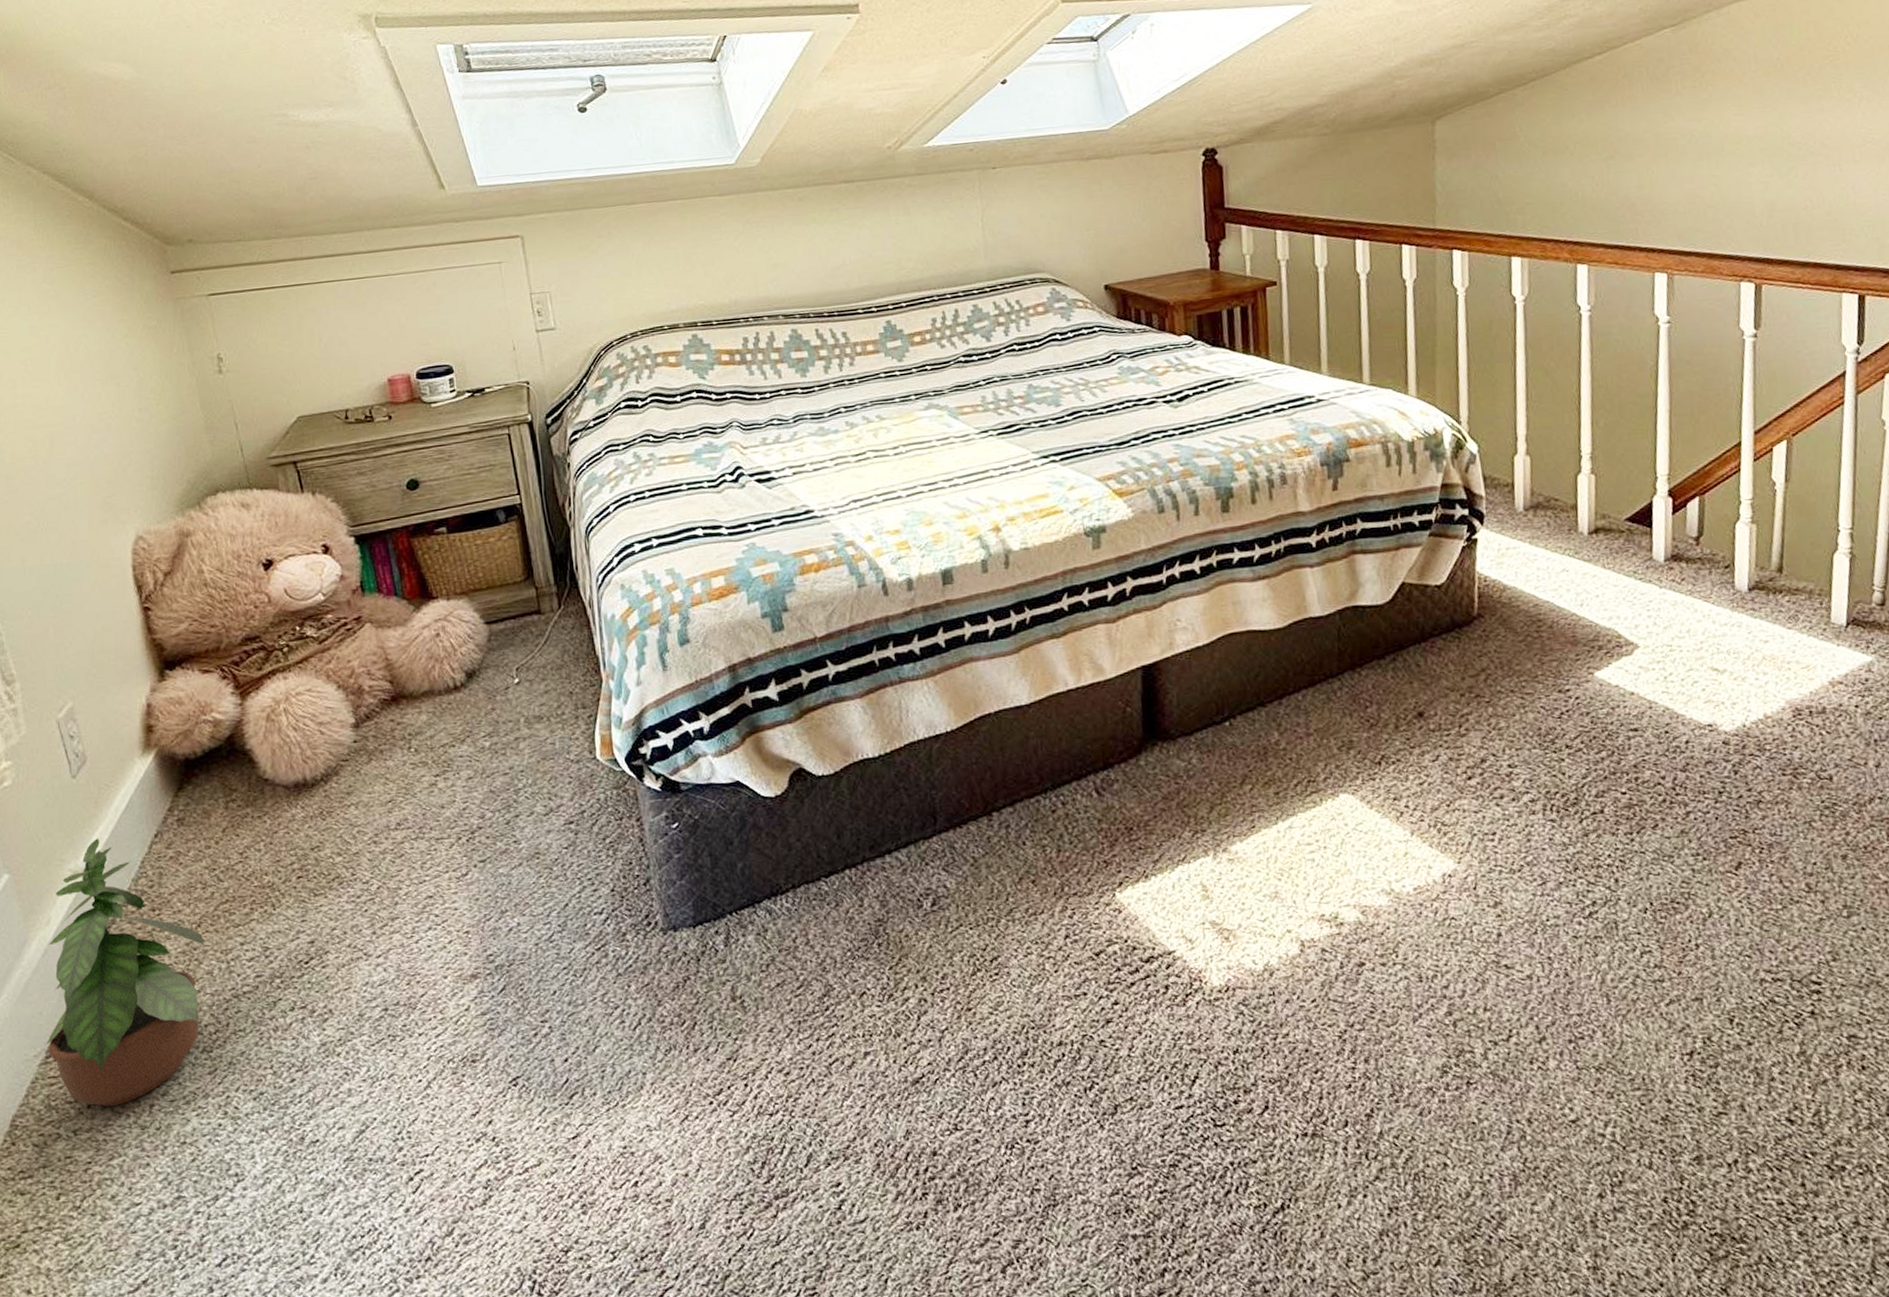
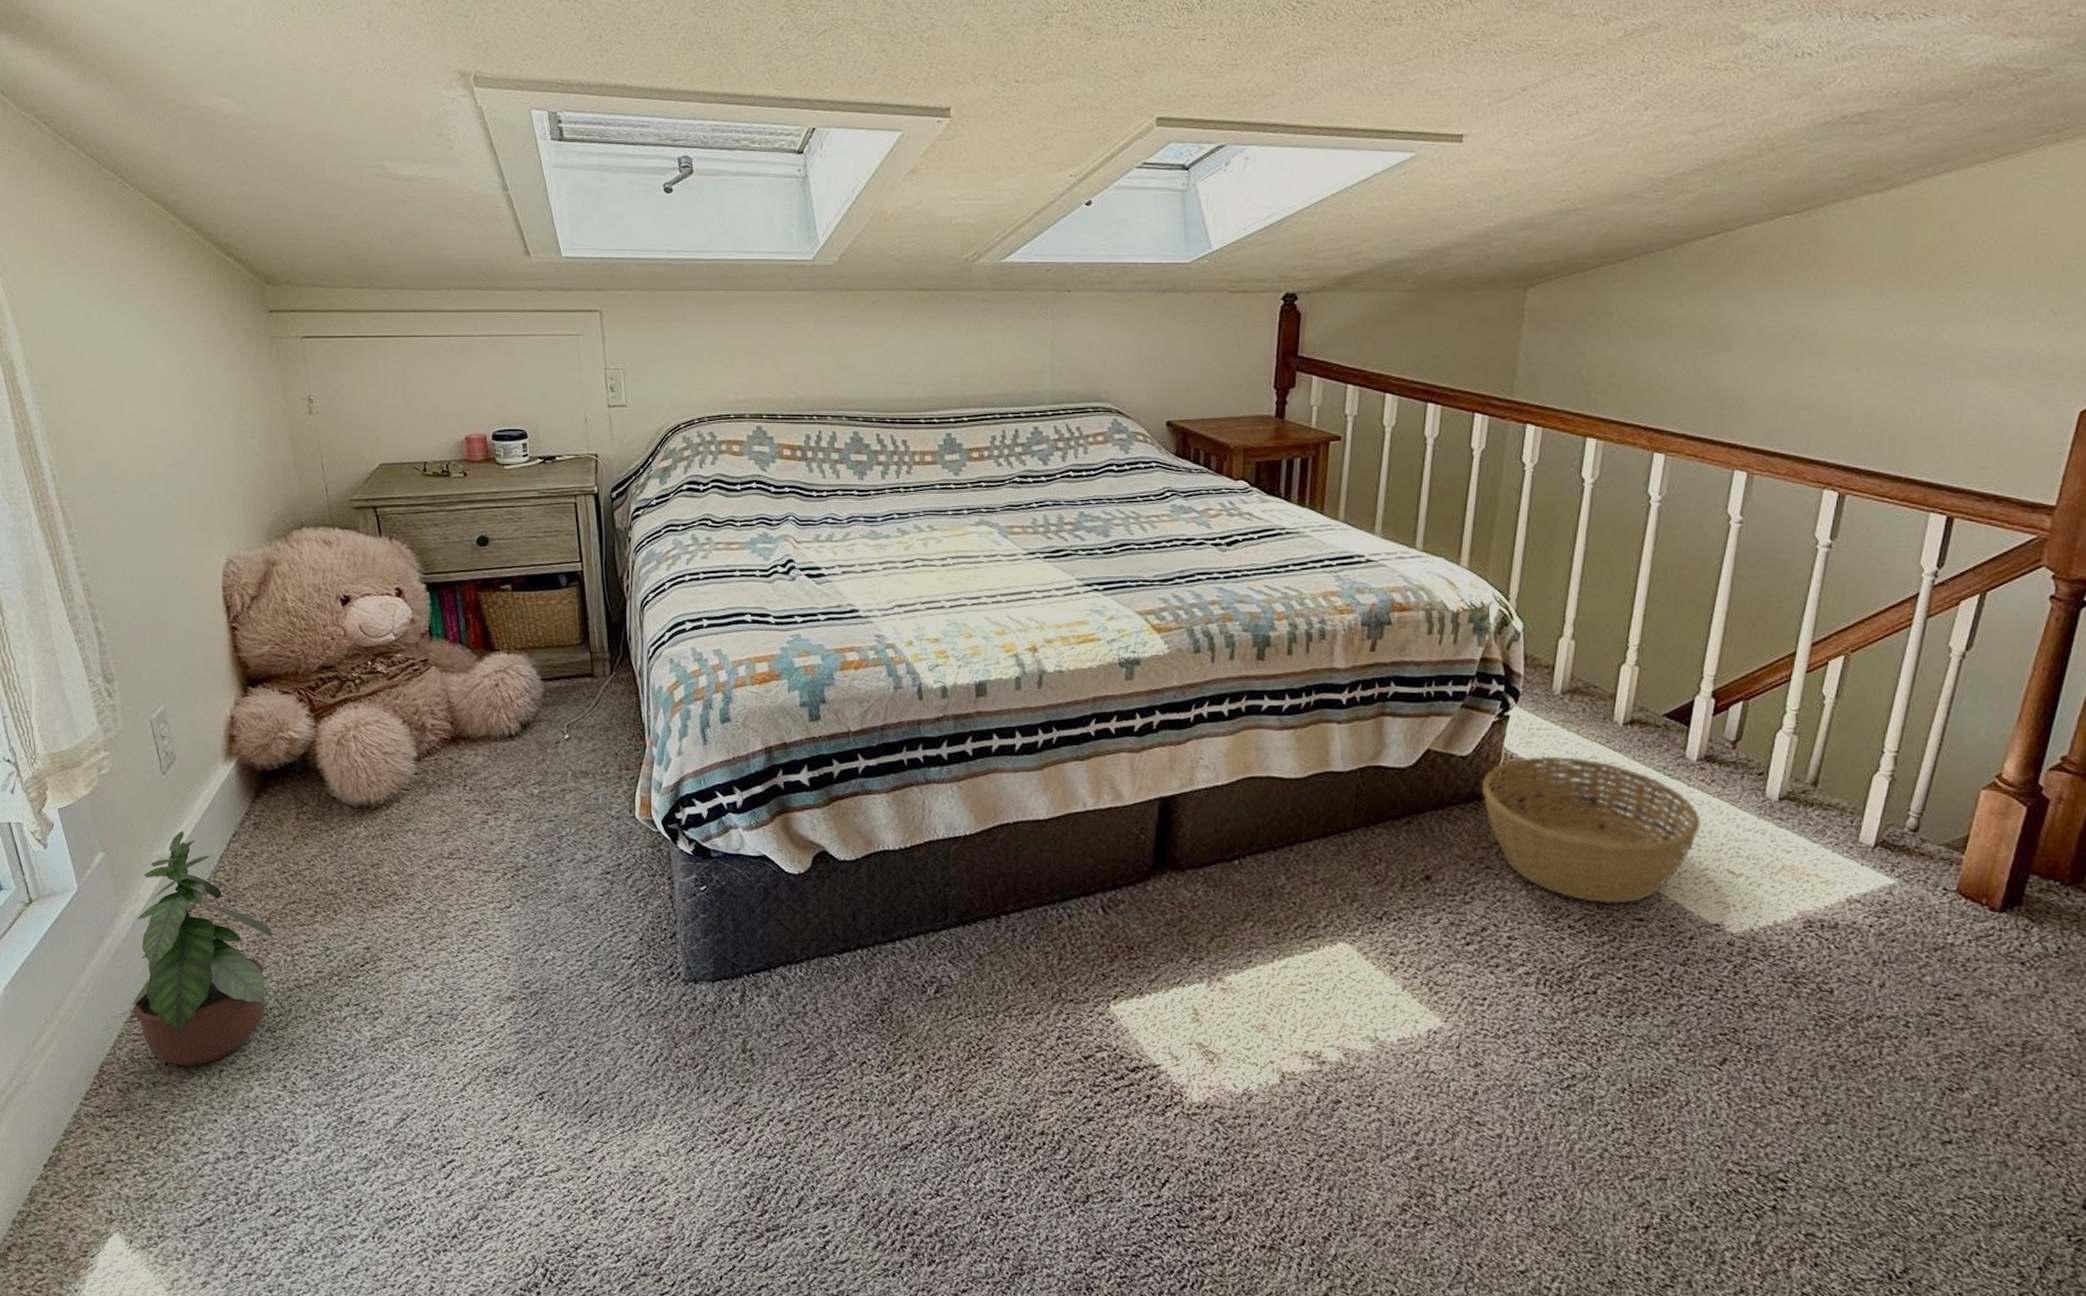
basket: none [1460,572,1680,719] -> present [1481,756,1702,904]

